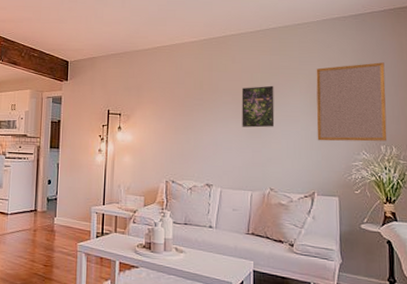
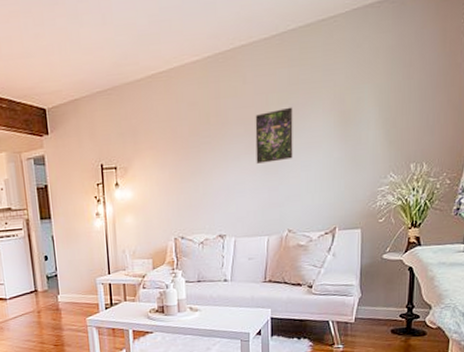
home mirror: present [316,62,387,142] -> none [340,59,423,168]

